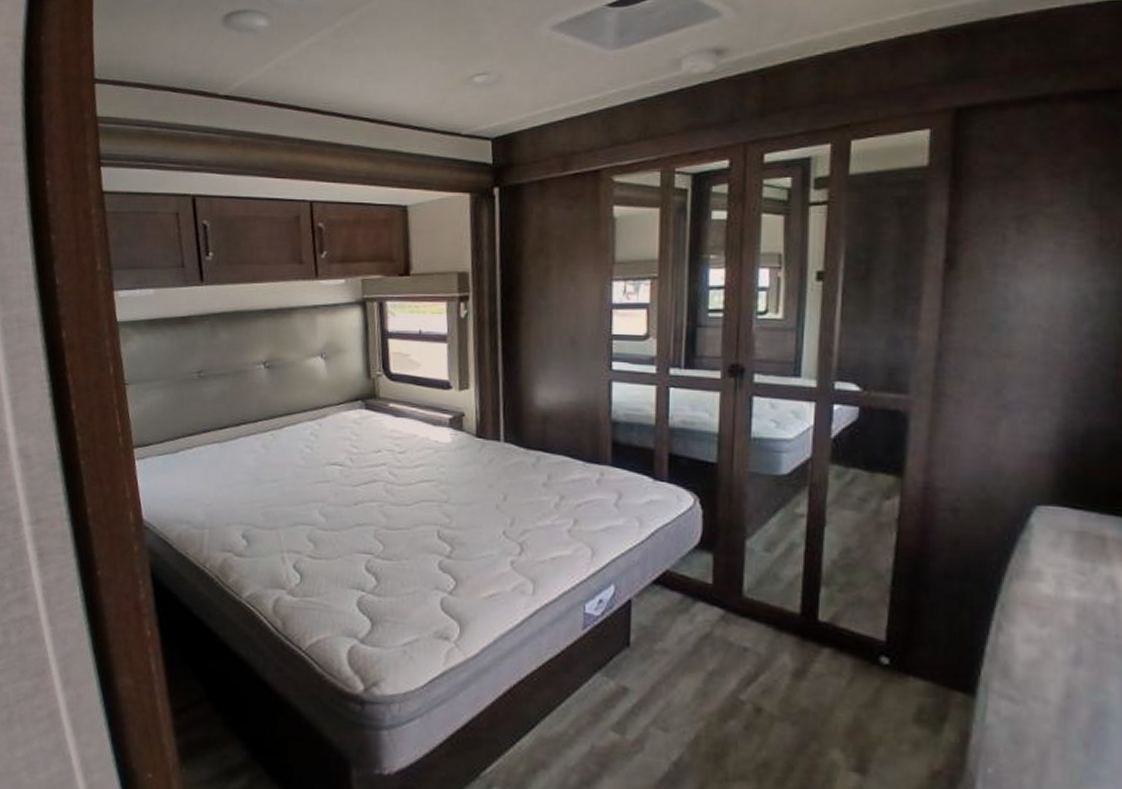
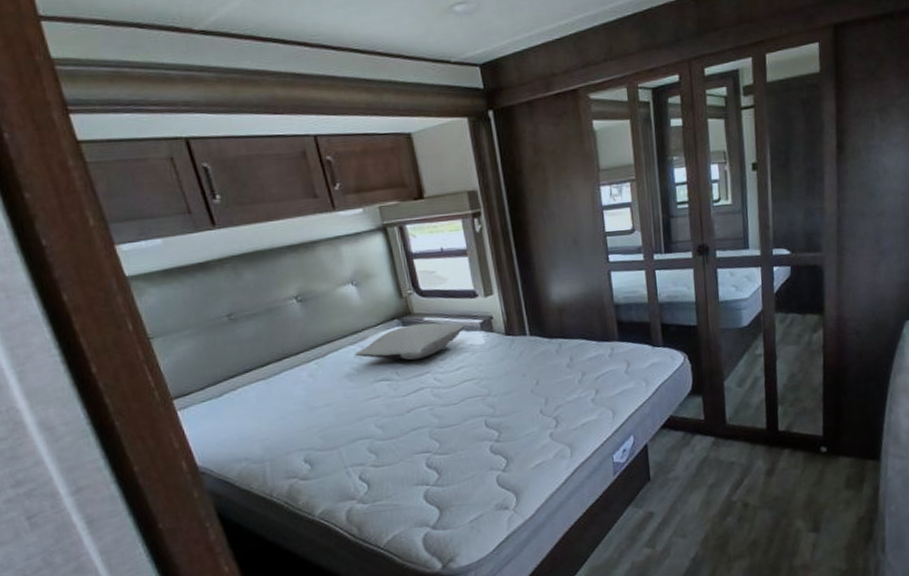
pillow: none [311,409,431,449] -> present [354,322,464,361]

